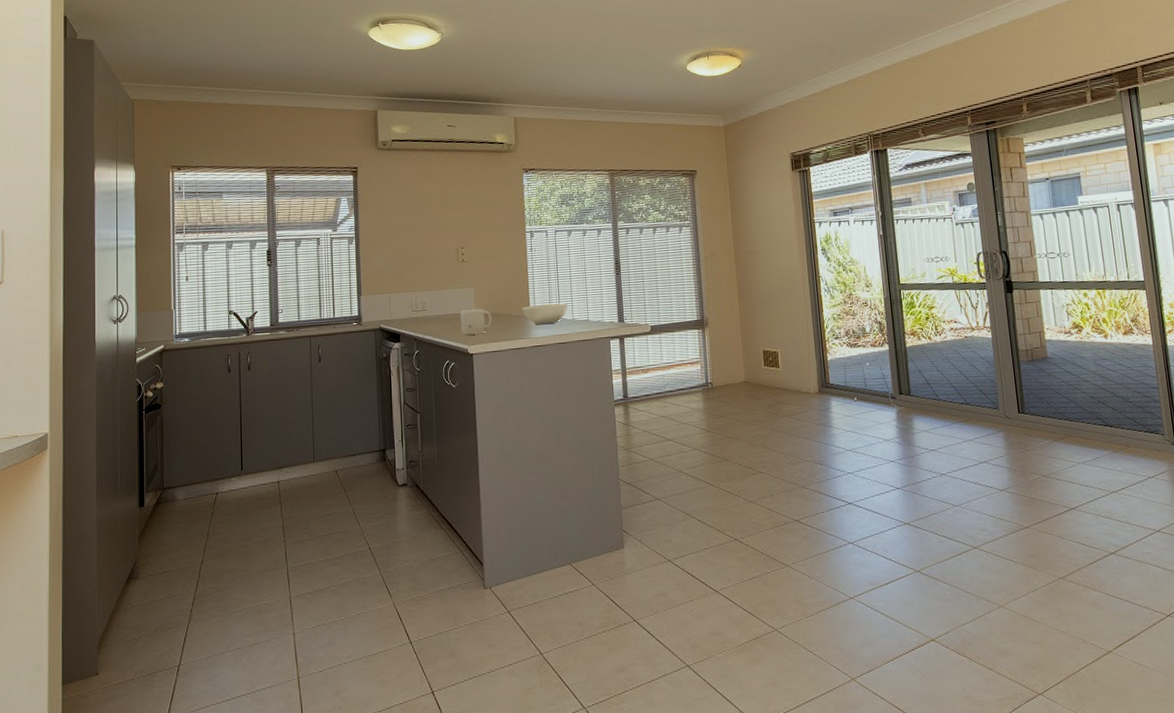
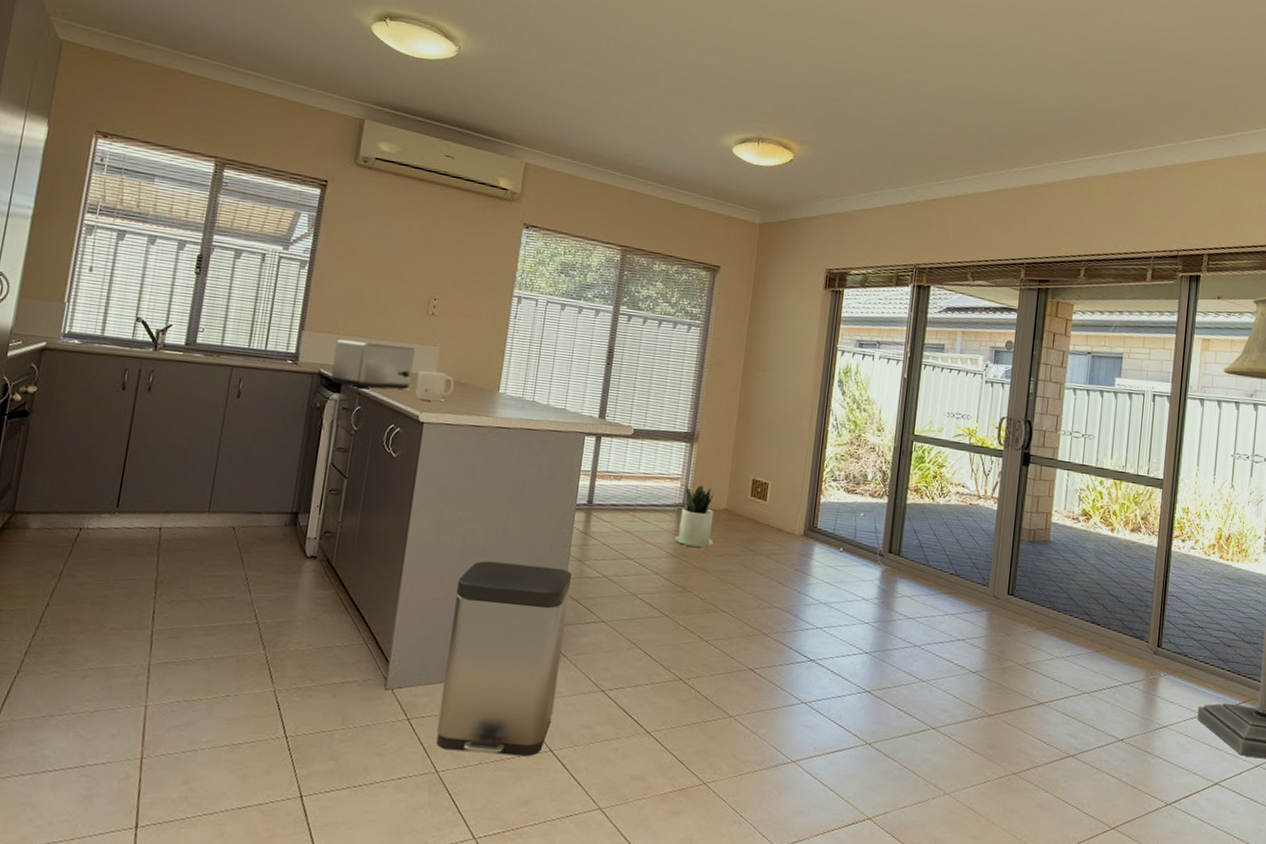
toaster: none [389,292,456,336] -> present [331,339,415,391]
bowl: present [522,303,568,324] -> none [491,379,545,405]
pedal bin: none [527,459,630,634] -> present [436,560,573,757]
planter: none [704,364,740,421] -> present [674,485,714,548]

